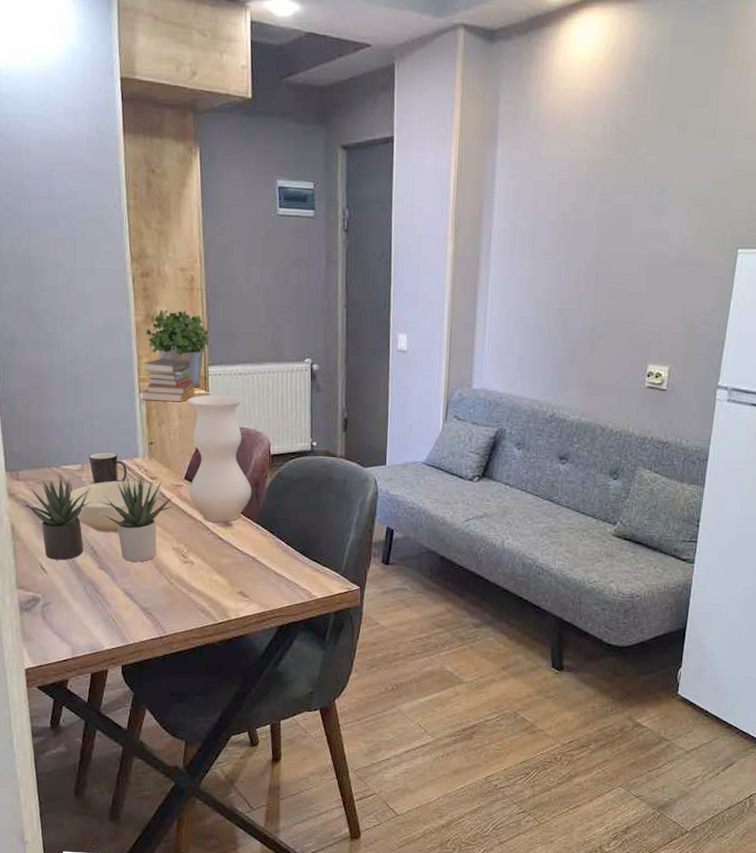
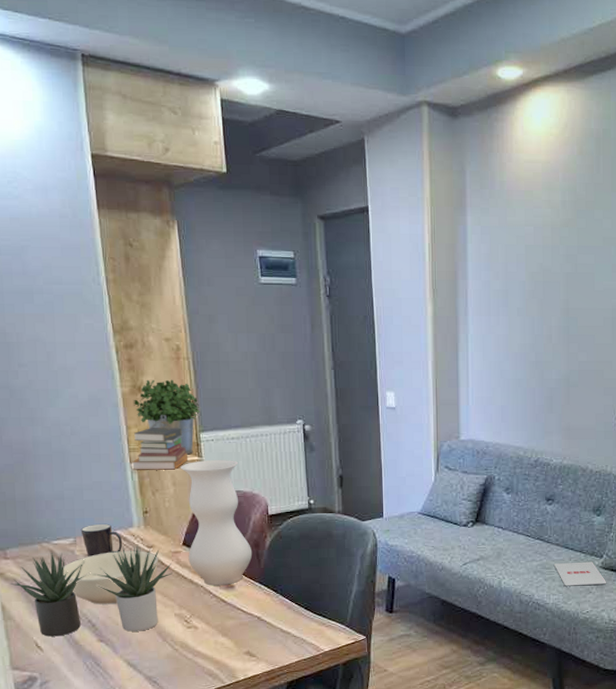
magazine: none [562,527,619,554] -> present [553,561,607,586]

